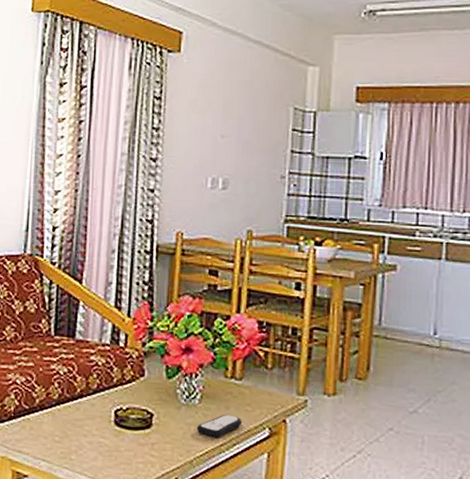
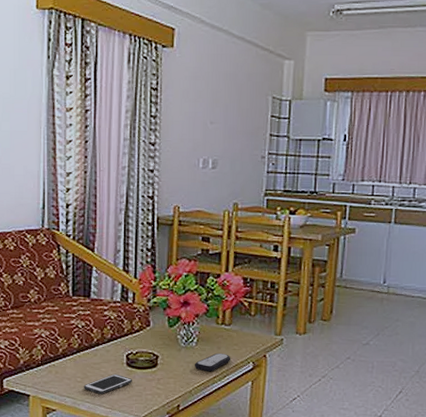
cell phone: none [62,434,121,460] -> present [84,374,132,395]

